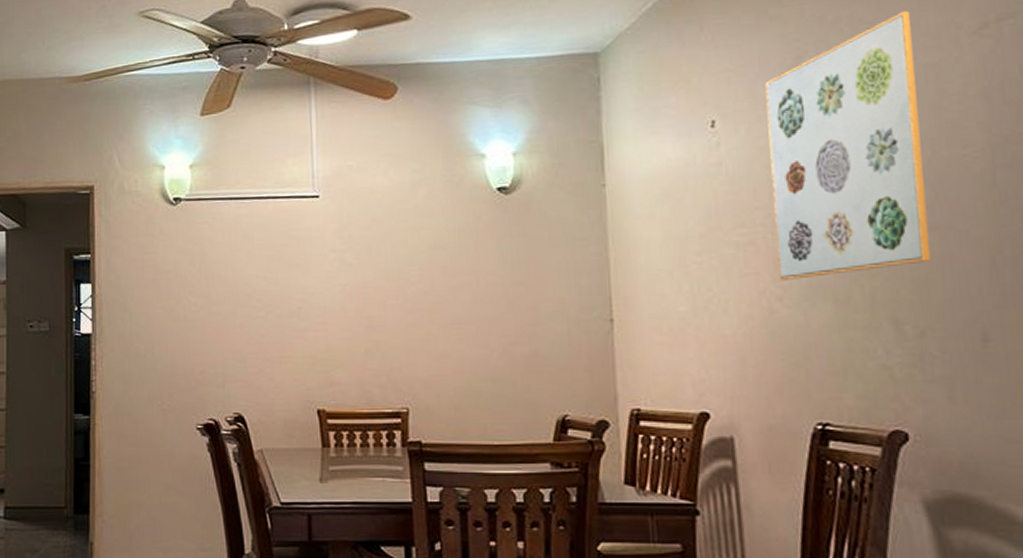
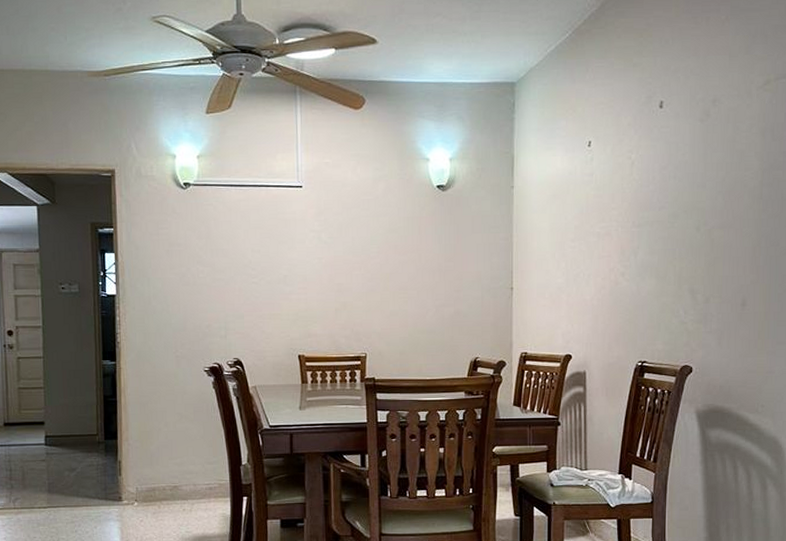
wall art: present [765,10,931,280] -> none [624,67,723,261]

